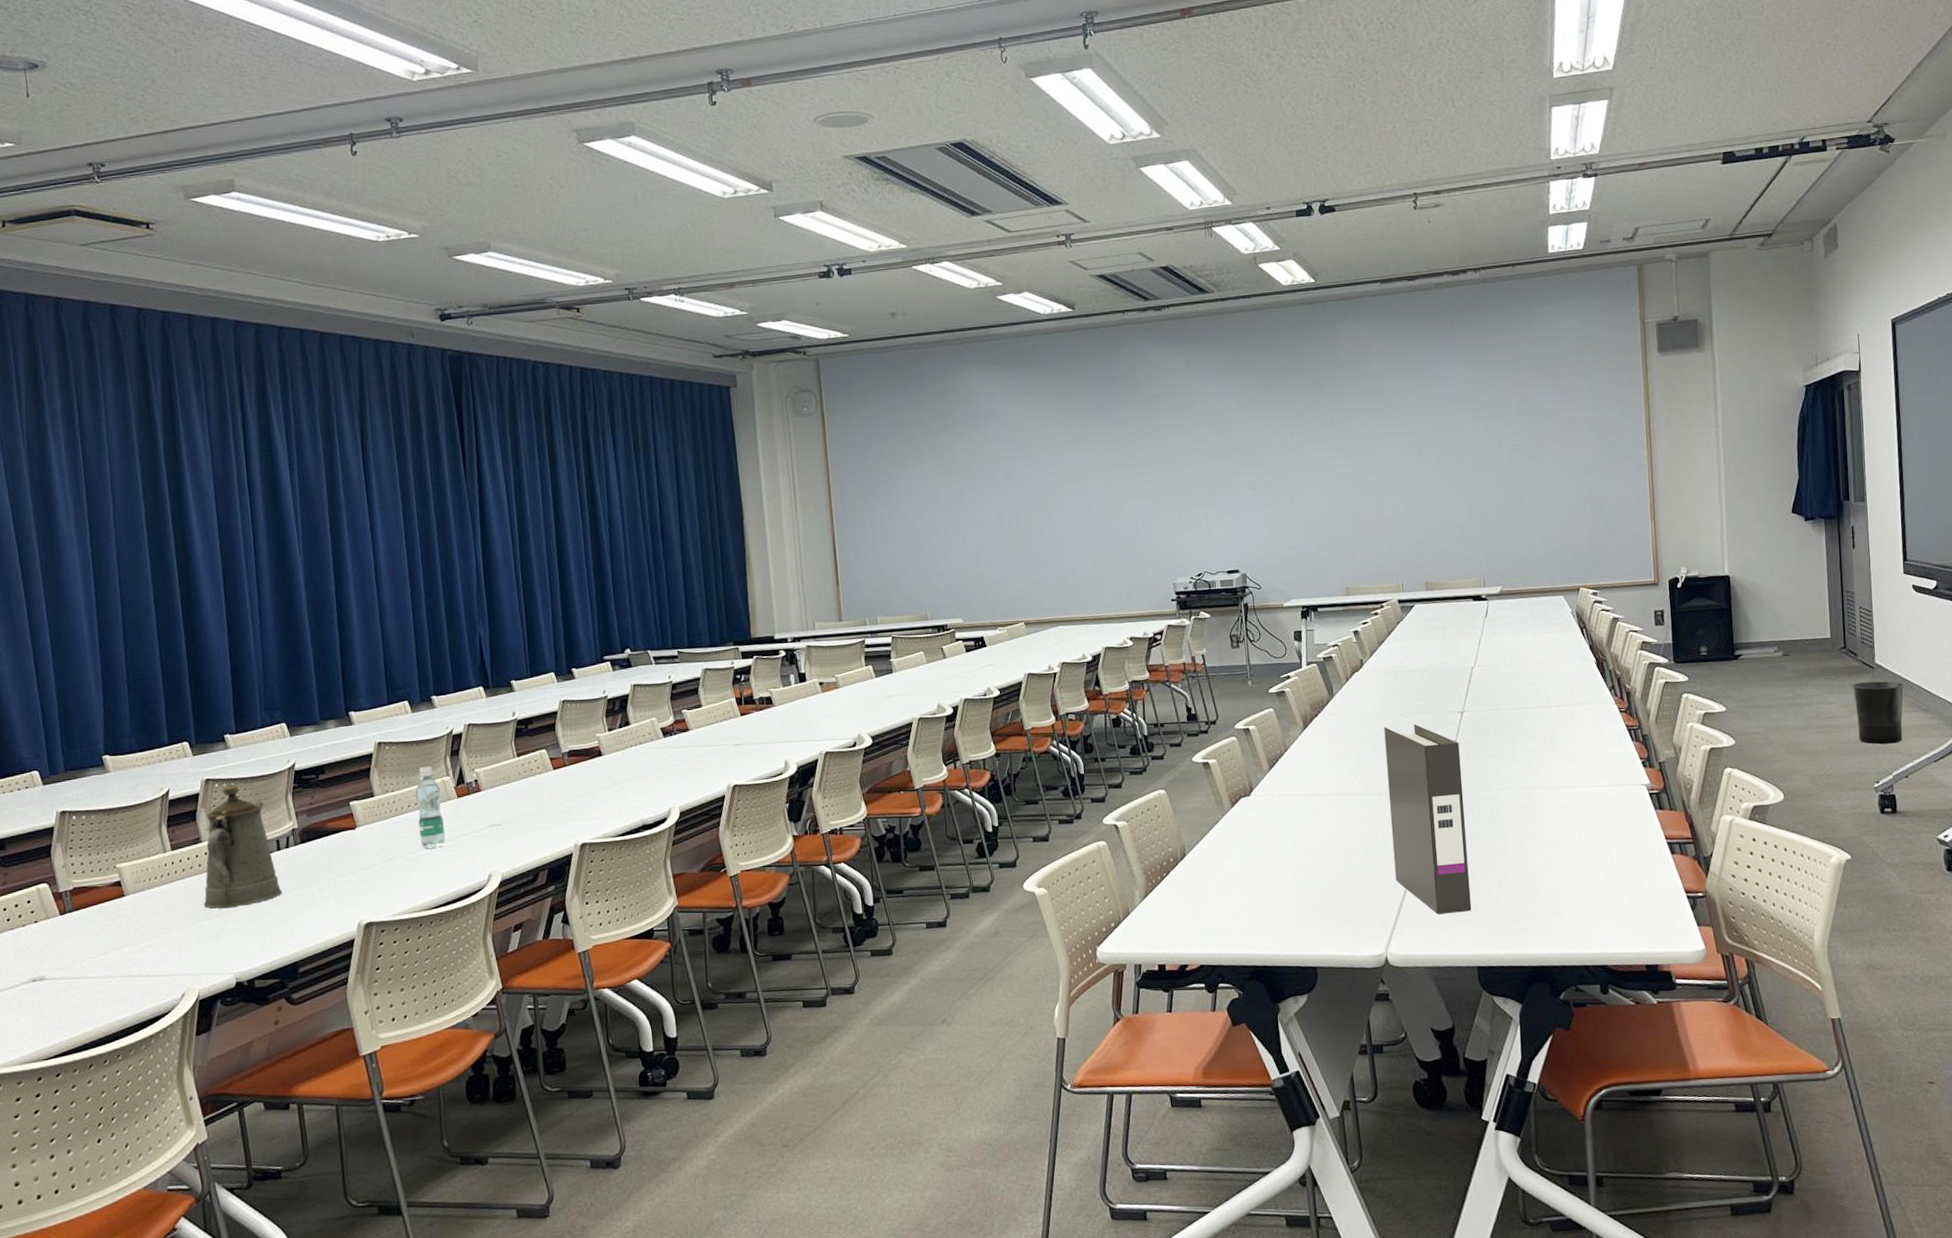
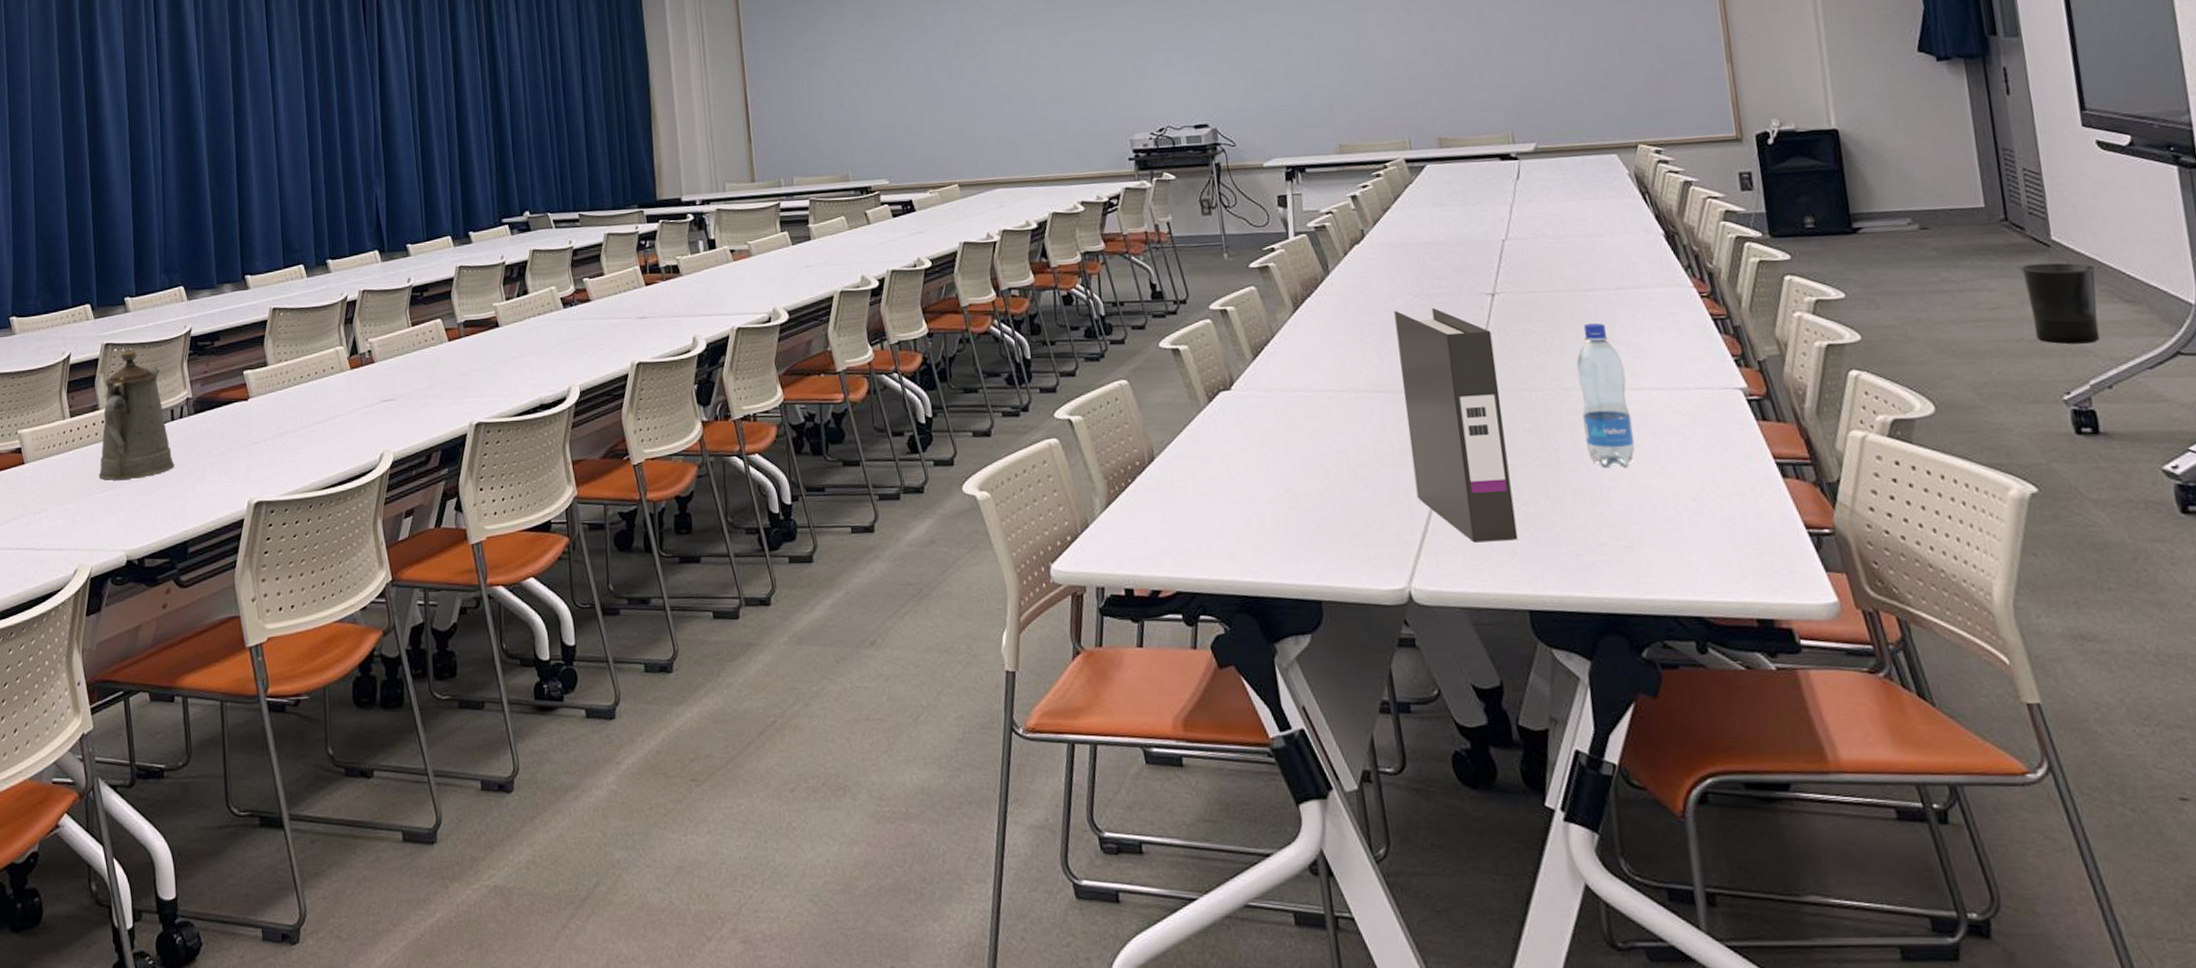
bottle: present [415,766,445,849] -> none [308,334,337,424]
bottle: none [1523,734,1564,850] -> present [1576,323,1636,467]

